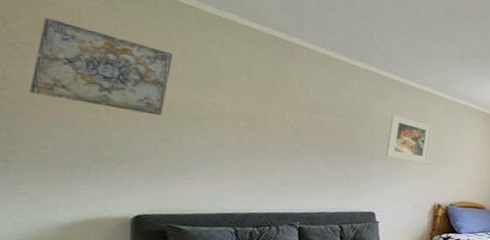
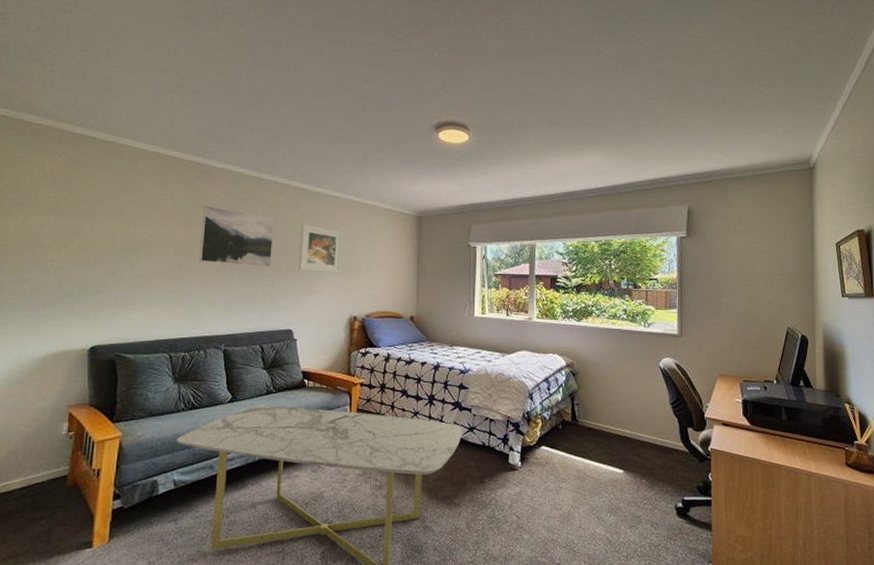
wall art: present [29,17,173,116] -> none [12,174,113,251]
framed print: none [275,82,364,152] -> present [199,205,275,267]

